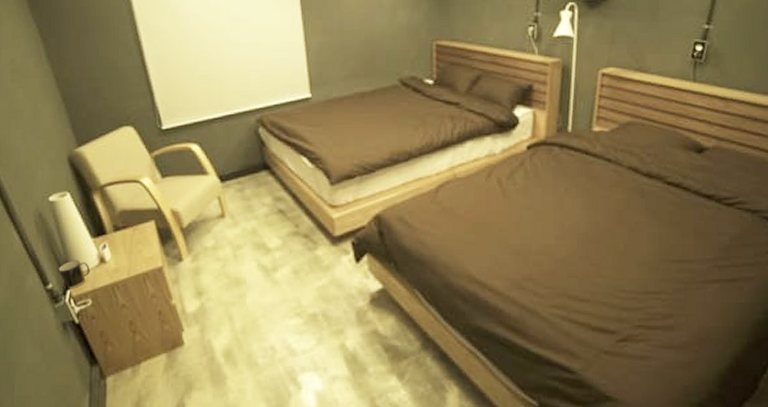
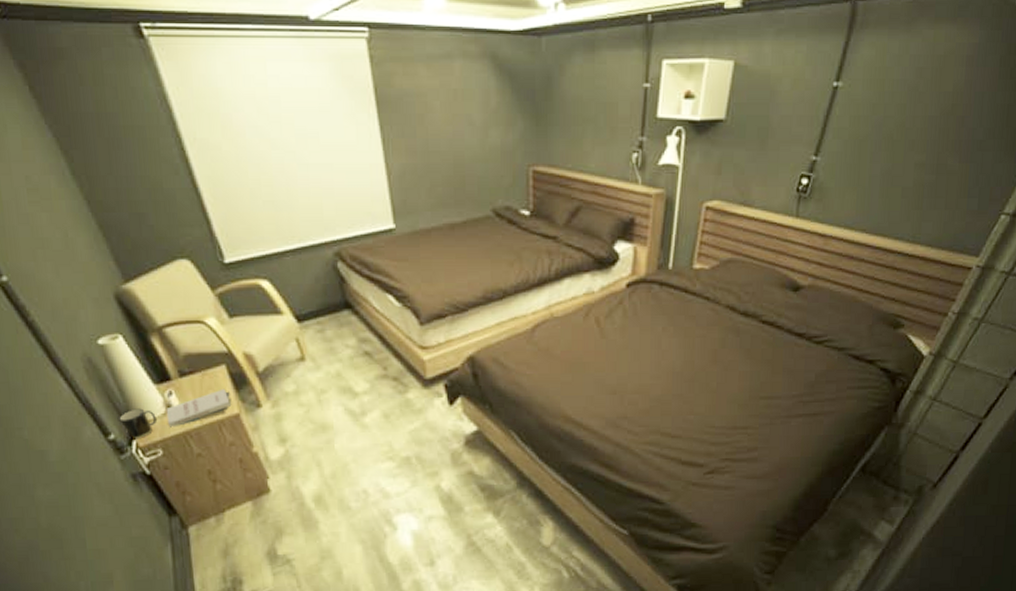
books: none [98,242,157,279] -> present [166,388,231,428]

